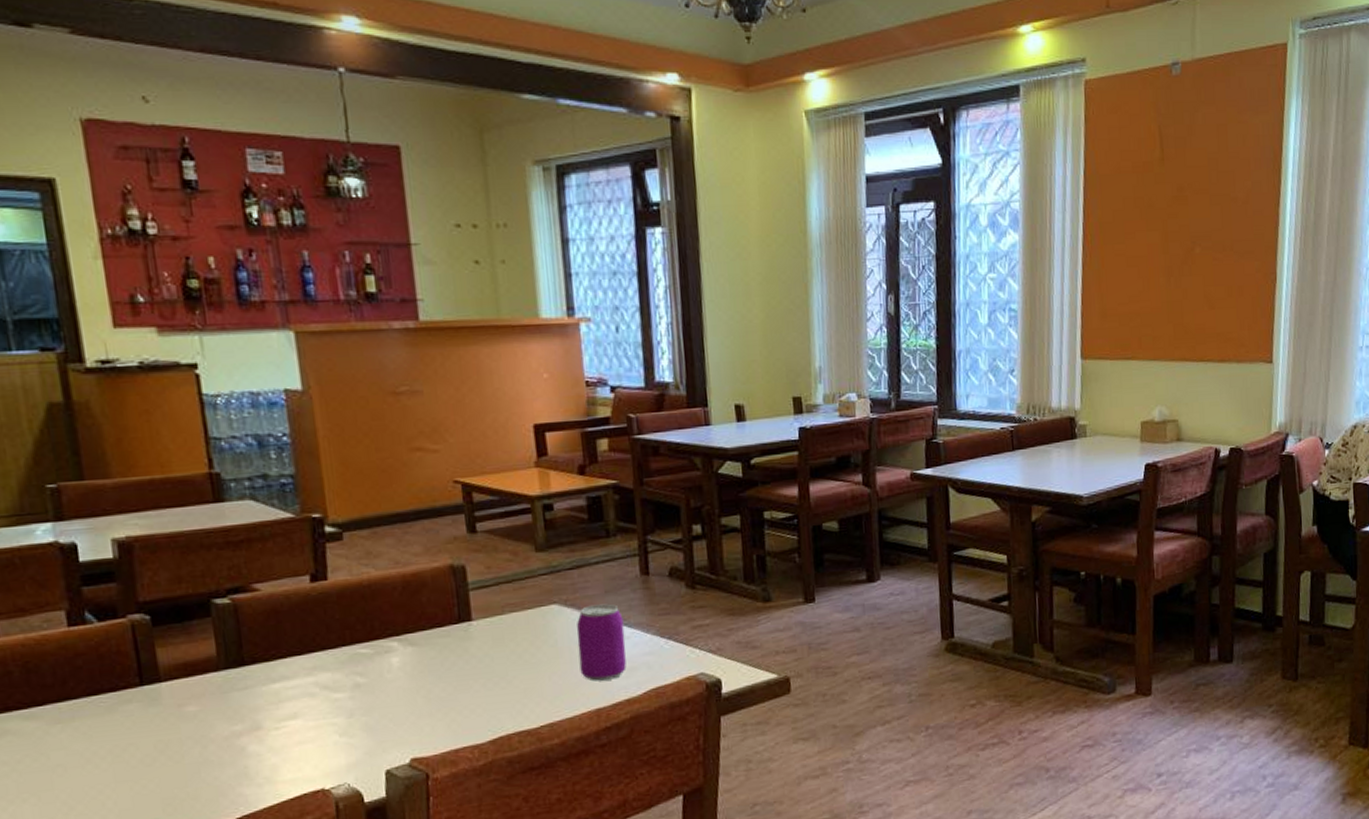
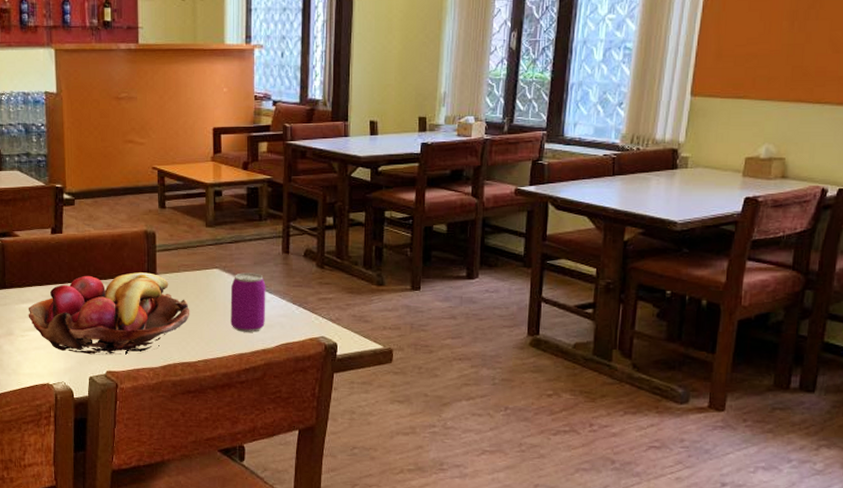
fruit basket: none [282,619,524,741] -> present [28,272,190,355]

